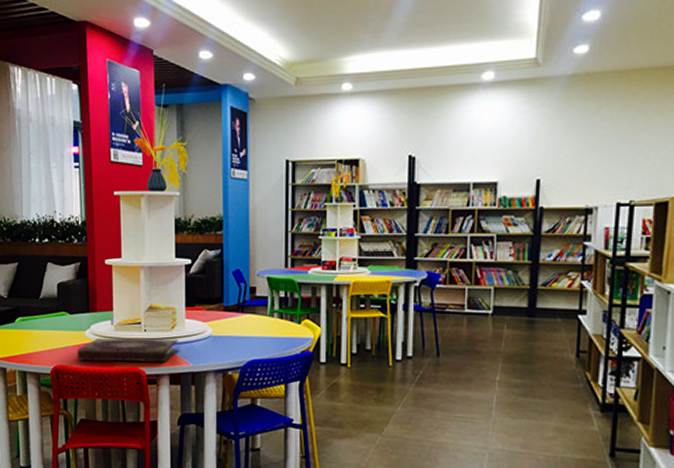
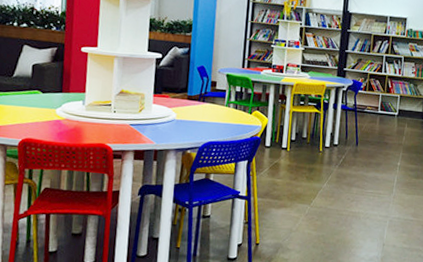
book: present [76,337,179,362] -> none [46,115,145,140]

